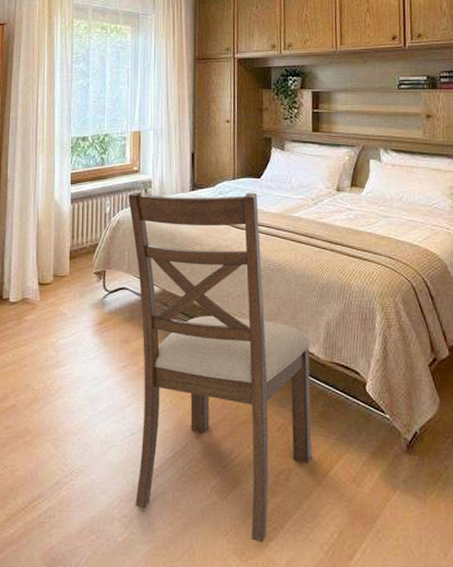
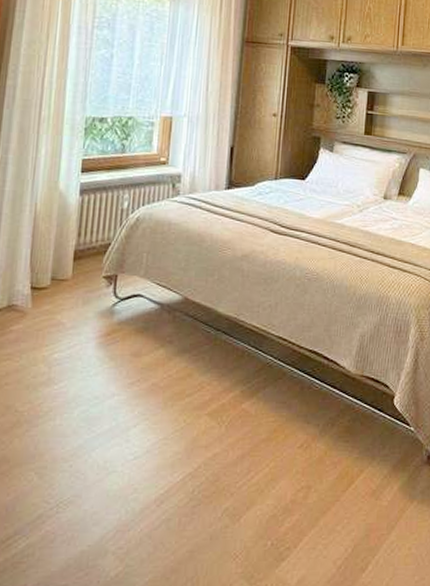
chair: present [128,191,312,543] -> none [134,185,342,564]

